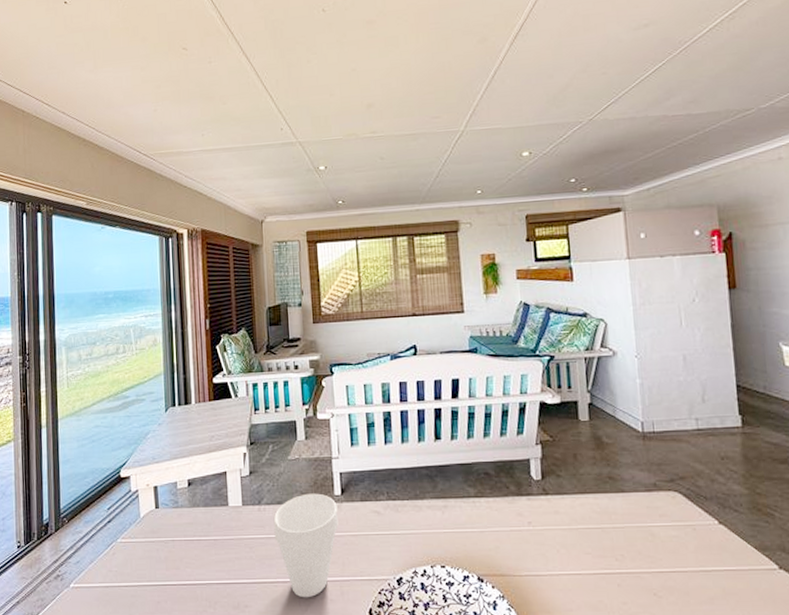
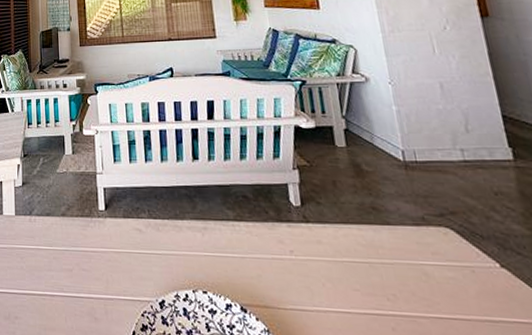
cup: present [273,493,339,598] -> none [43,207,103,315]

